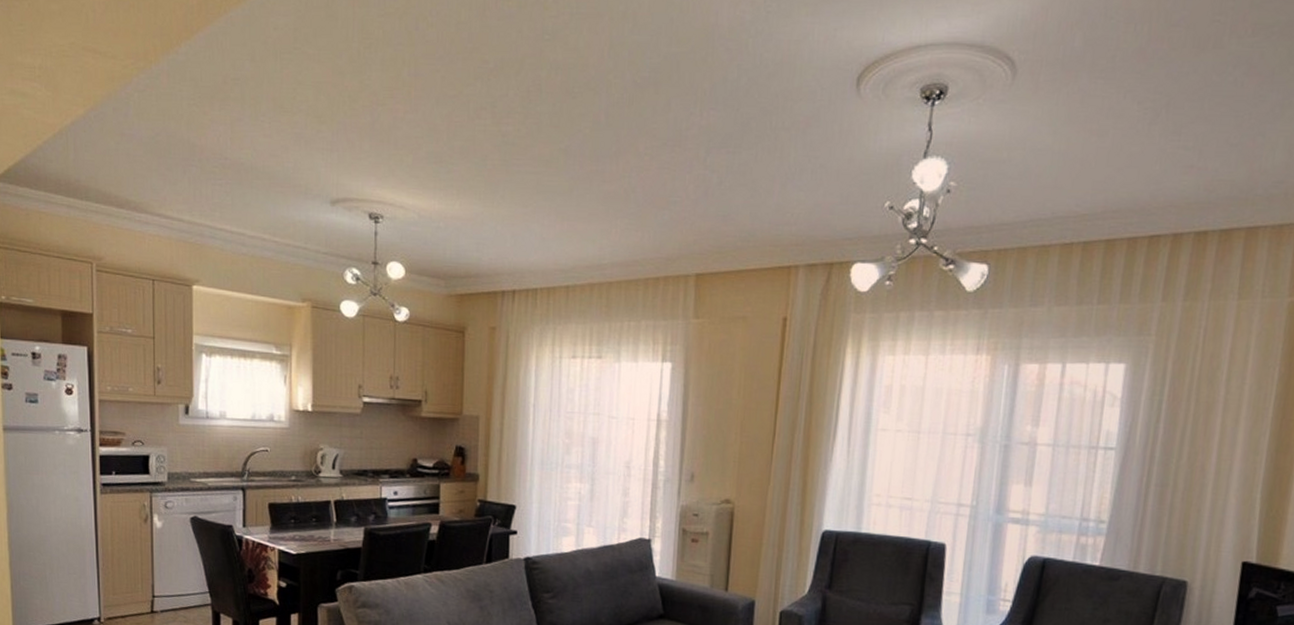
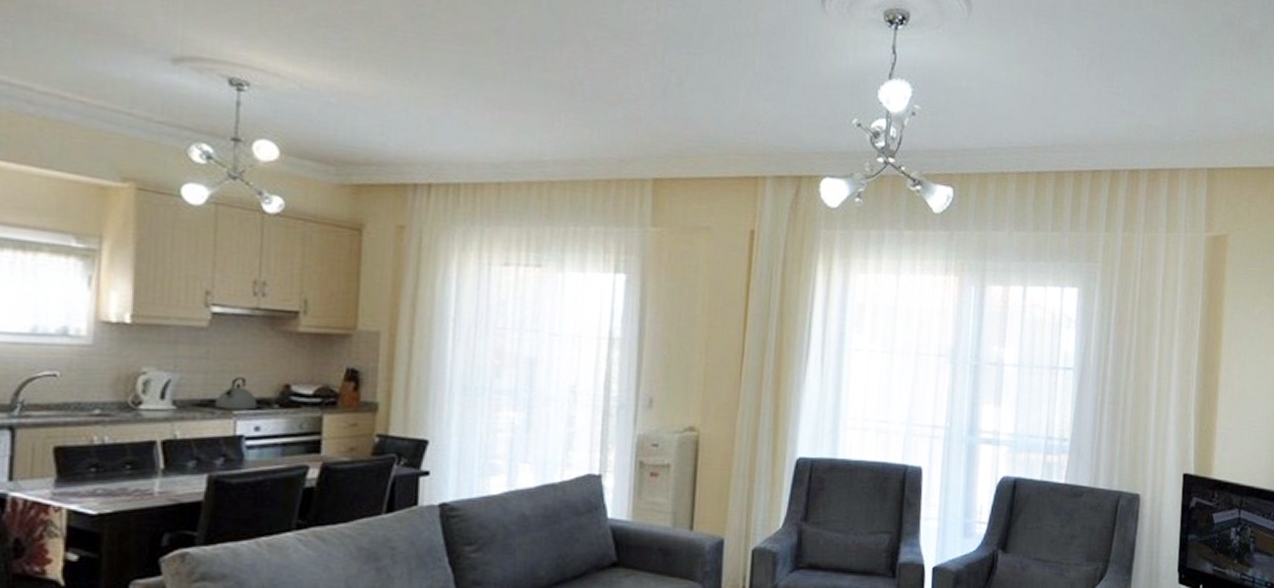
kettle: none [367,453,395,479] -> present [215,377,258,410]

